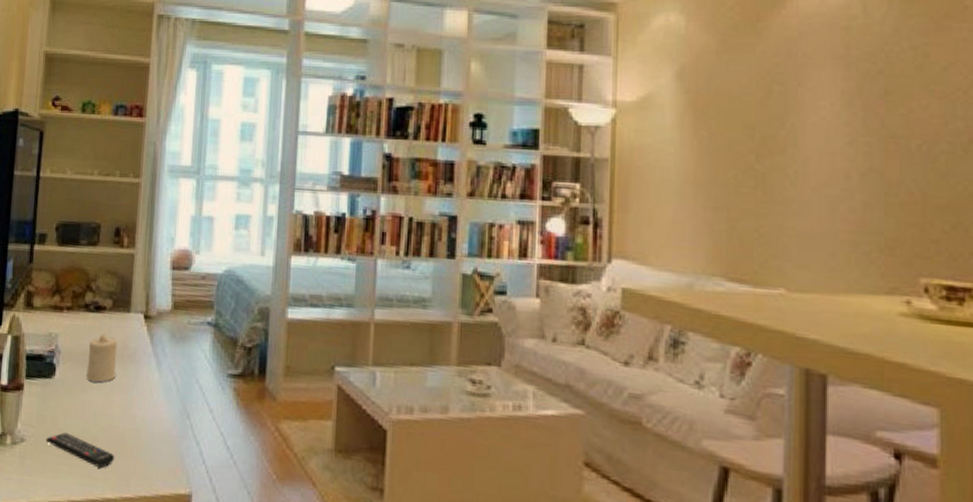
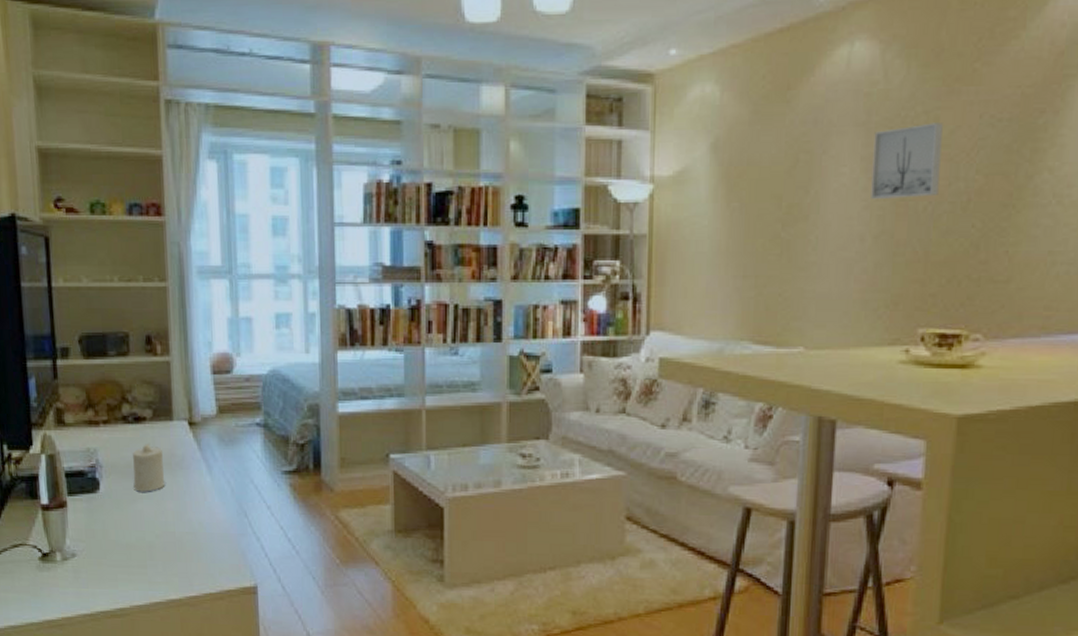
remote control: present [46,432,115,469] -> none [99,543,175,573]
wall art: none [855,58,934,136] -> present [871,122,943,200]

